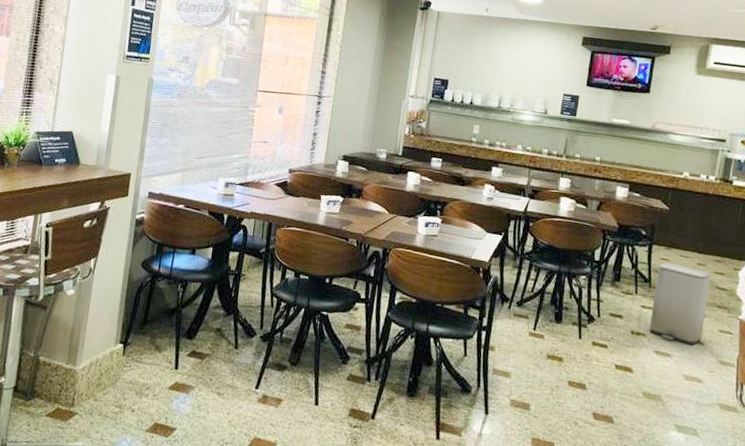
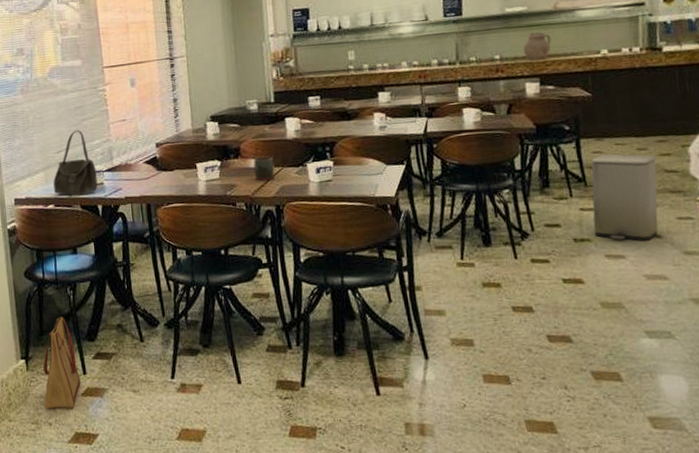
shopping bag: none [132,310,173,399] -> present [43,317,81,409]
handbag: none [186,141,231,203] -> present [53,130,98,196]
mug: none [370,201,391,224] -> present [253,156,275,181]
jug: none [620,144,645,171] -> present [523,32,552,62]

